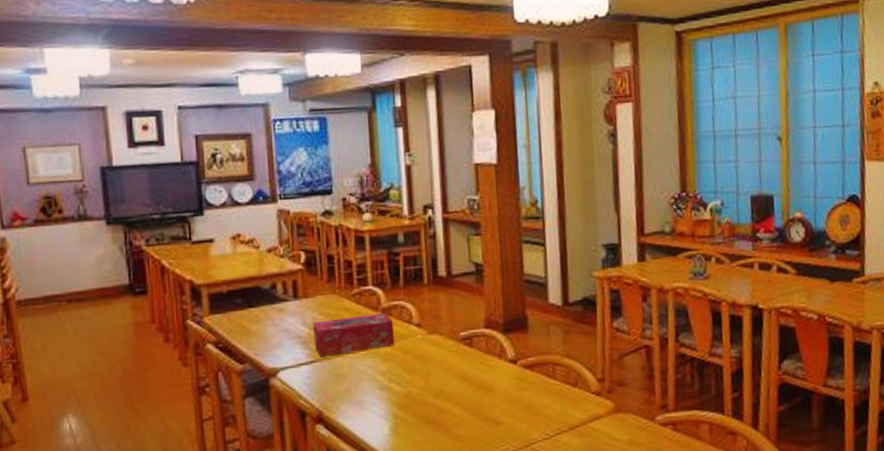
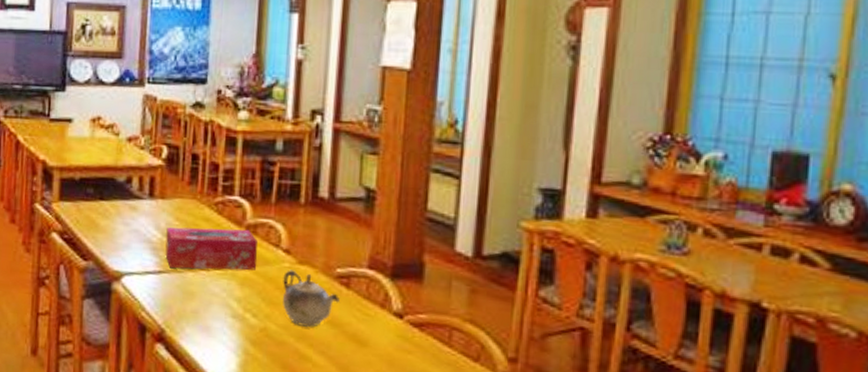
teapot: none [418,340,466,386] -> present [282,270,340,328]

